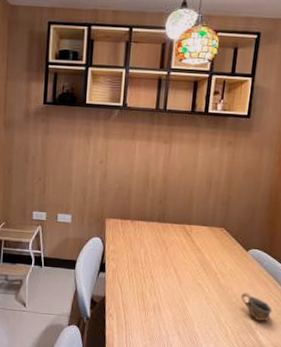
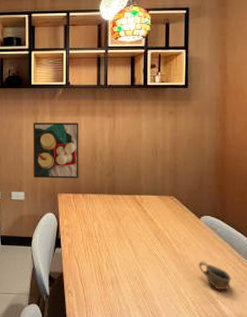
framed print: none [82,143,134,205] -> present [33,122,79,179]

